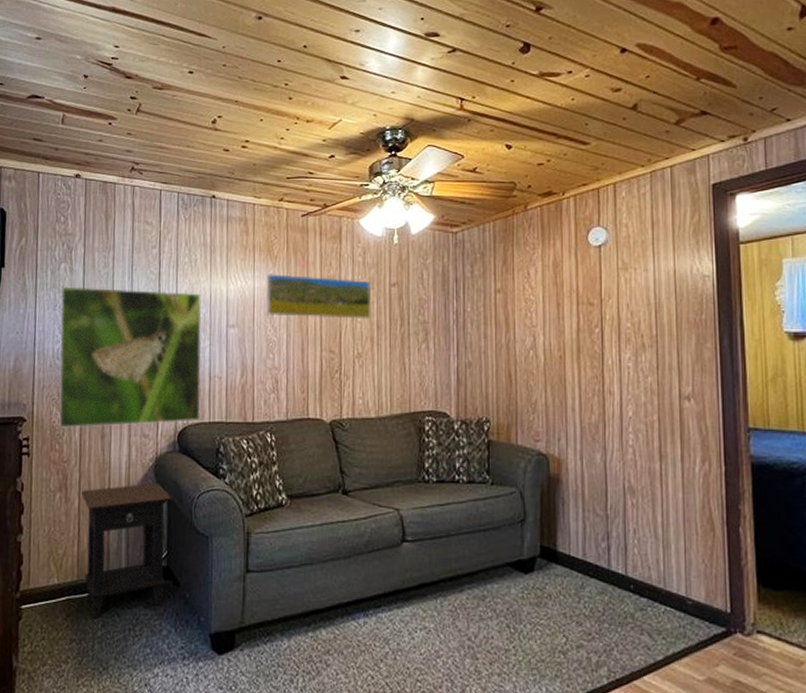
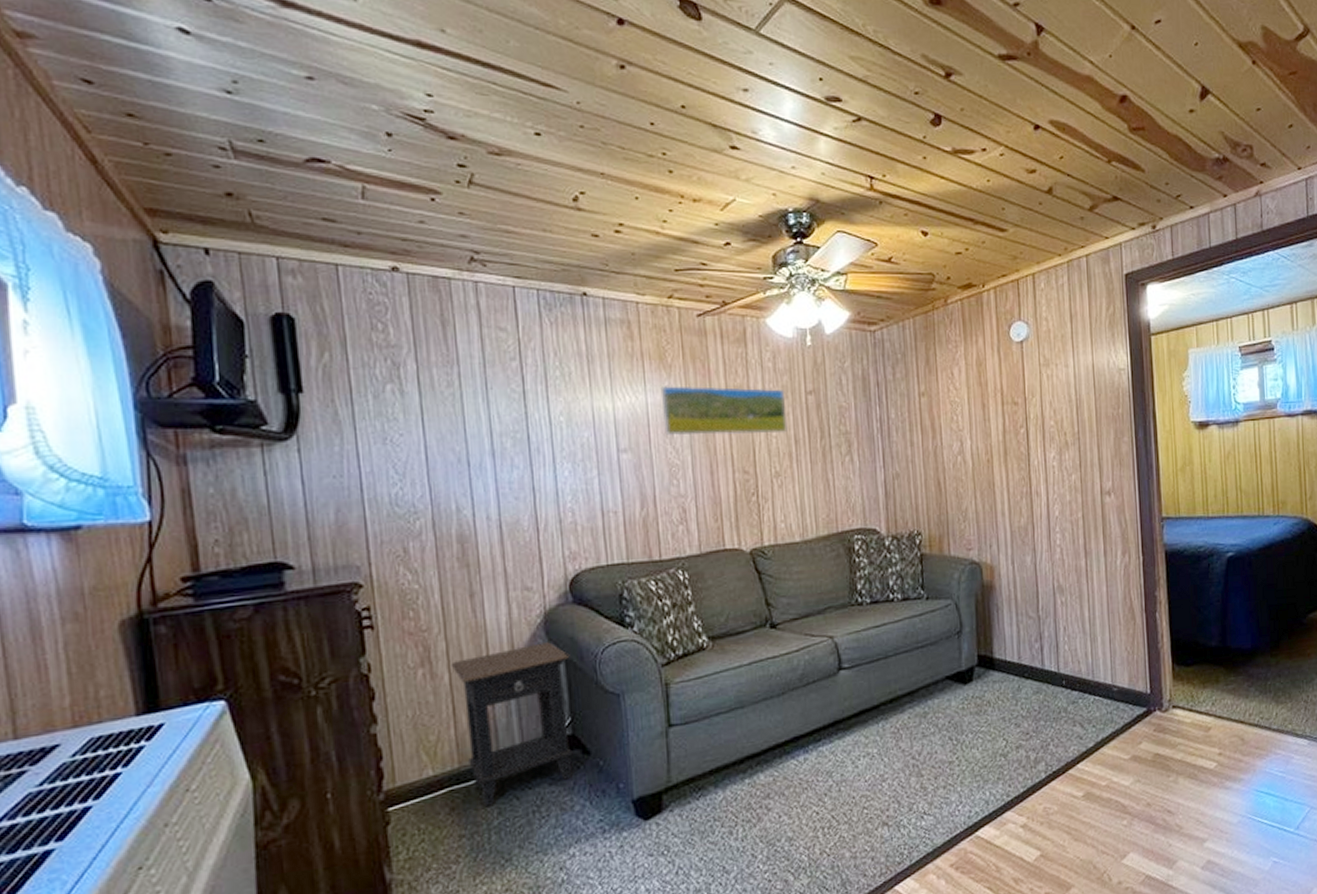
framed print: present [58,286,202,428] -> none [390,413,597,591]

